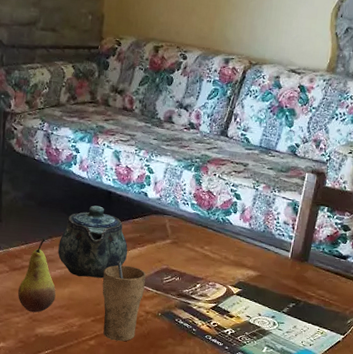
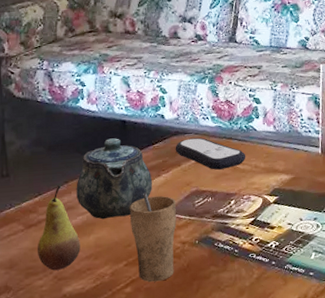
remote control: none [153,219,218,254] -> present [175,137,246,170]

